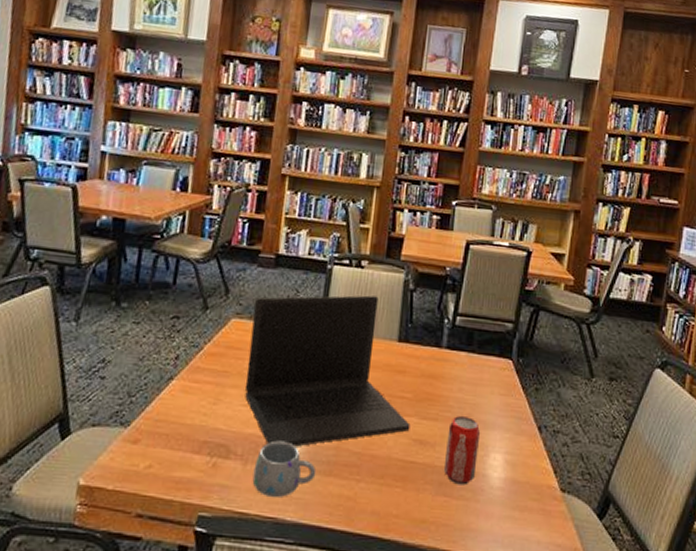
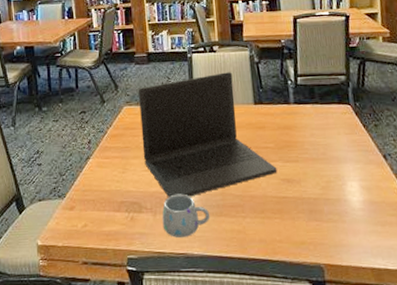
beverage can: present [443,415,481,485] -> none [308,155,338,211]

